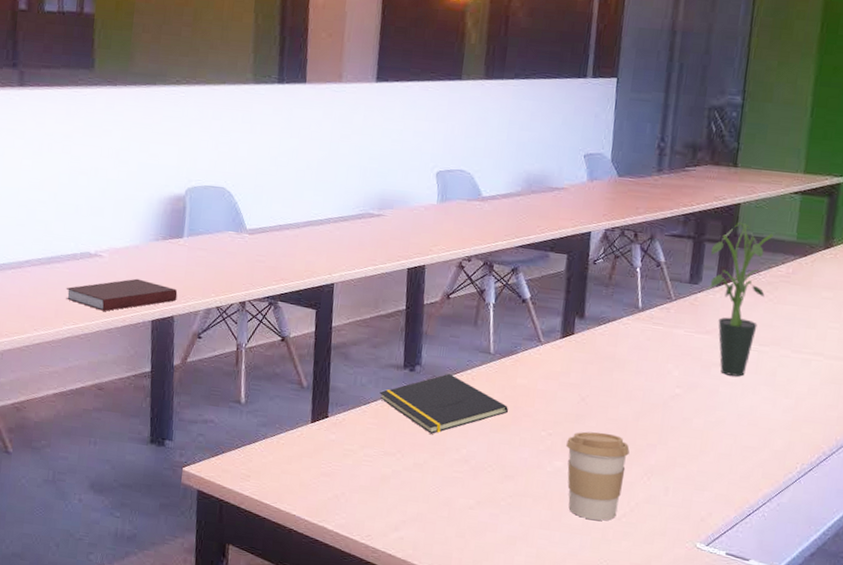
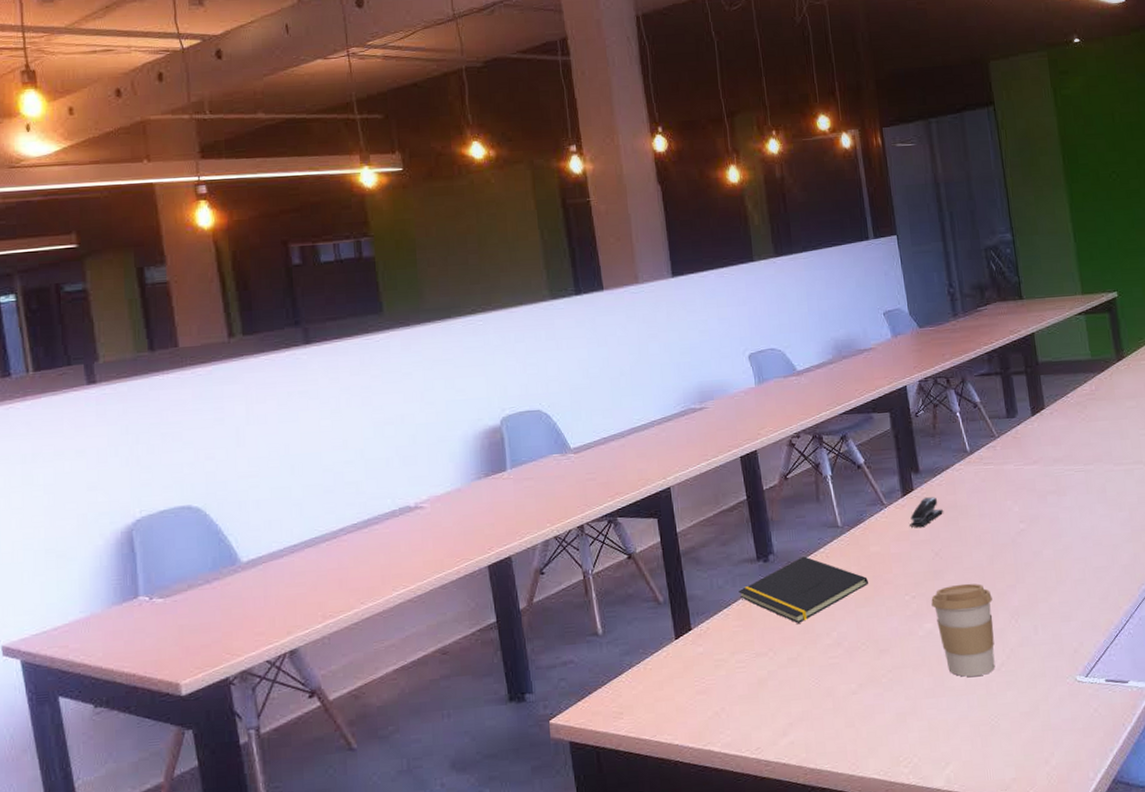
notebook: present [65,278,178,311] -> none [389,523,511,567]
stapler: none [562,343,601,372] -> present [910,497,944,528]
potted plant: present [706,222,774,377] -> none [1018,350,1079,501]

